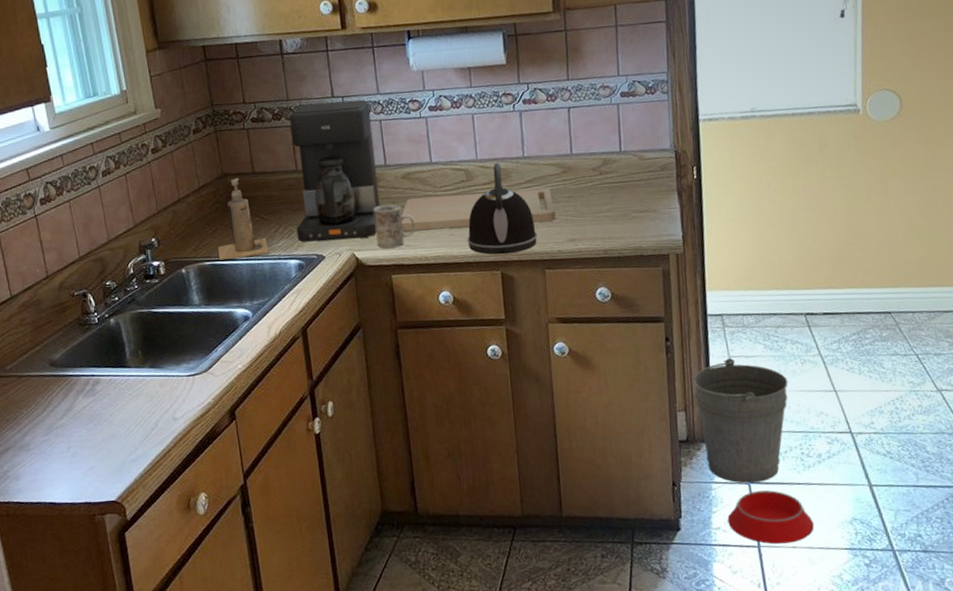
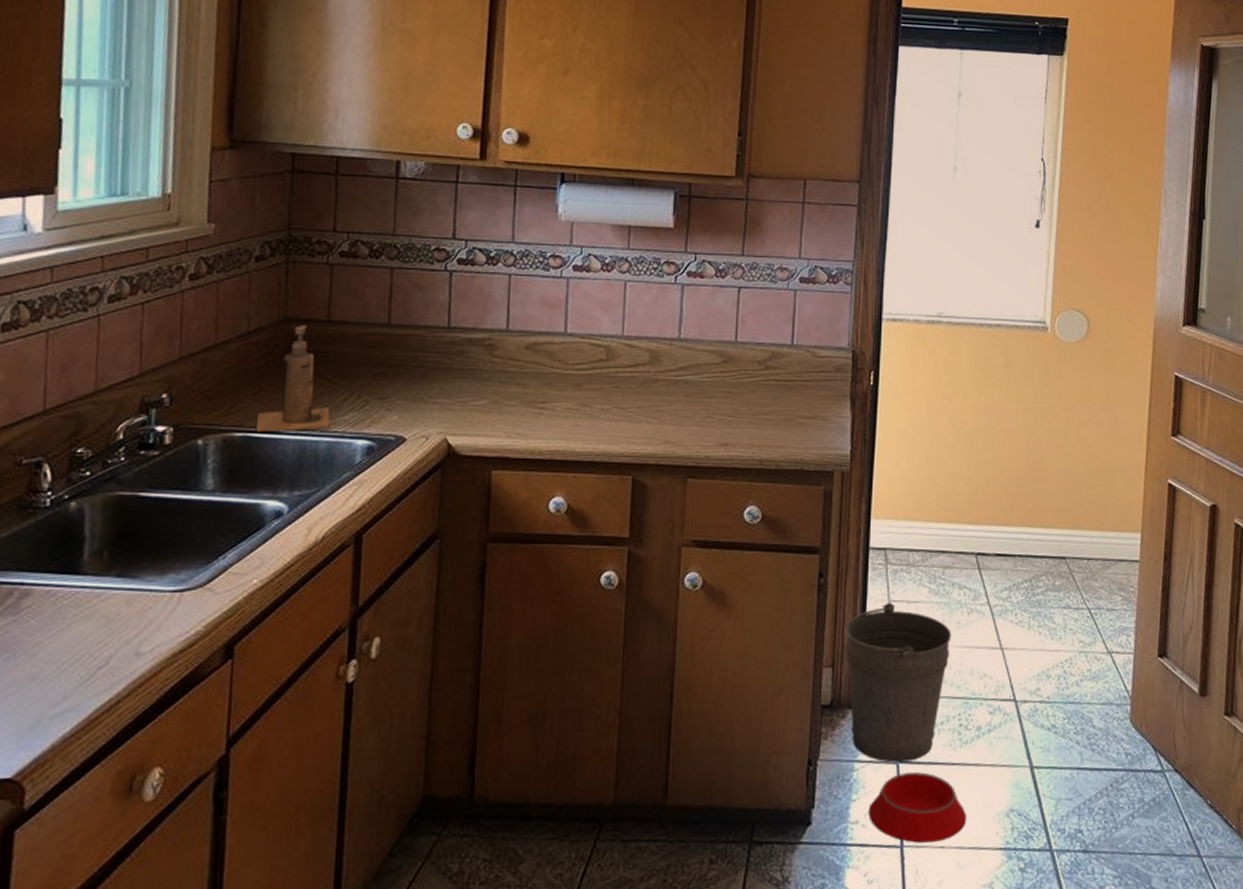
coffee maker: present [289,99,382,242] -> none [373,243,500,419]
mug: present [373,203,415,250] -> none [479,379,533,436]
cutting board: present [401,188,556,231] -> none [514,374,708,419]
kettle: present [467,162,538,256] -> none [595,342,684,456]

